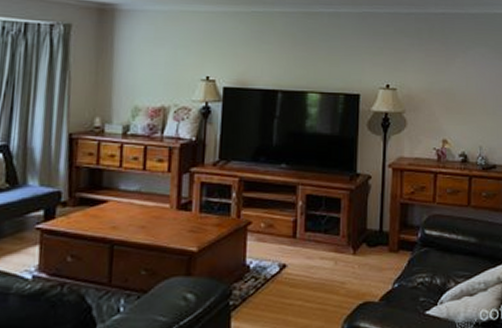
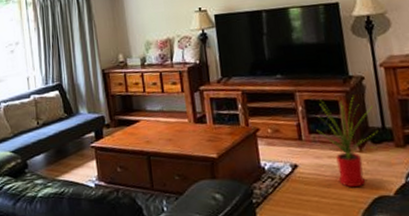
house plant: none [311,196,376,292] -> present [316,98,379,188]

